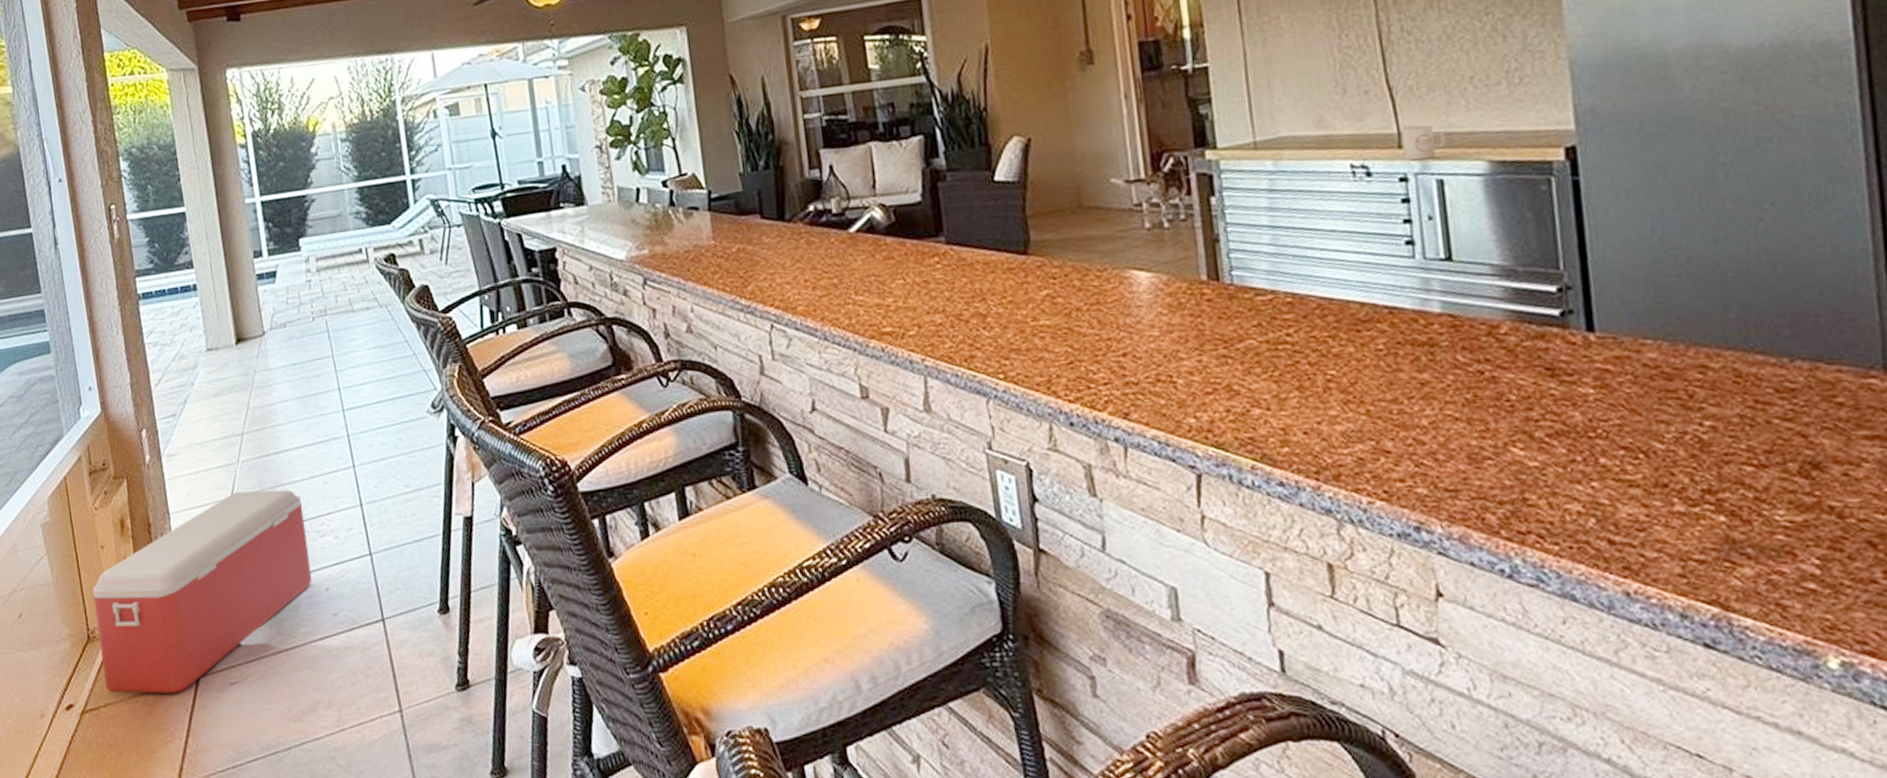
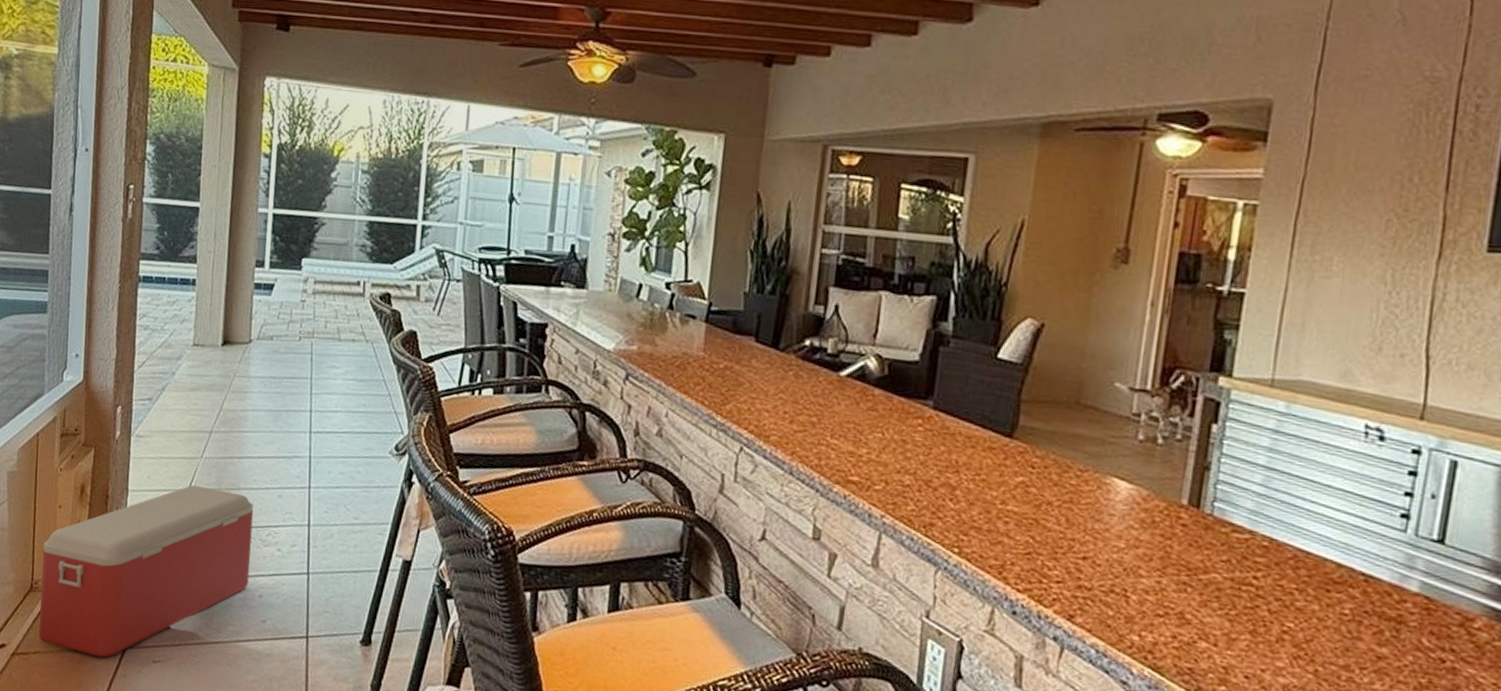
mug: present [1401,124,1447,161] -> none [1423,399,1474,438]

